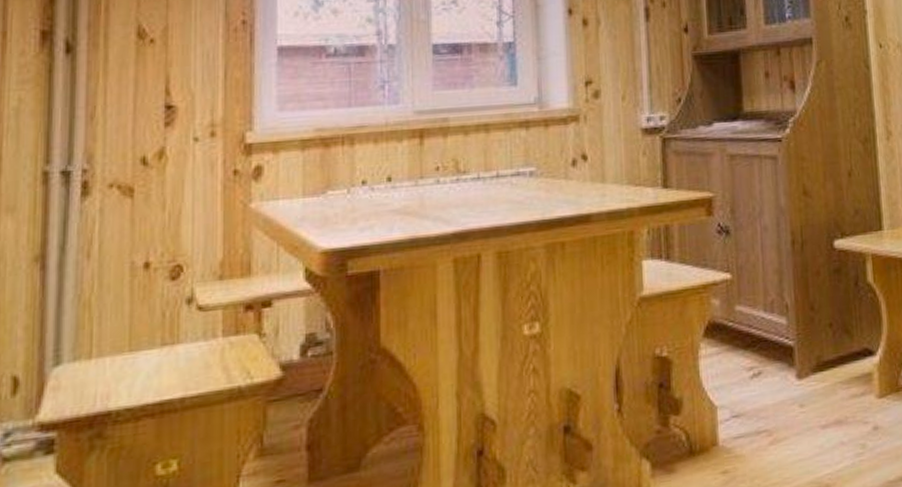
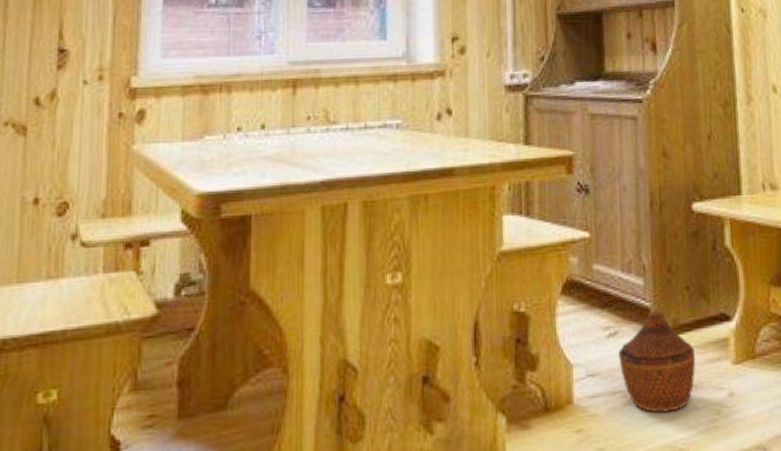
woven basket: none [763,348,841,450] -> present [618,310,696,413]

